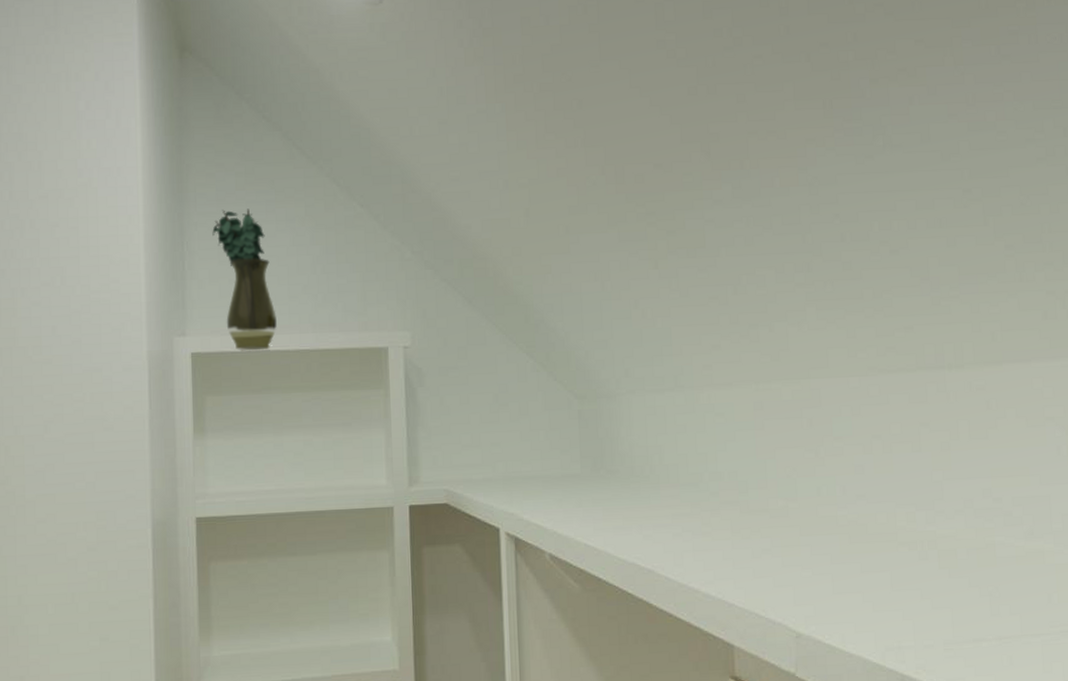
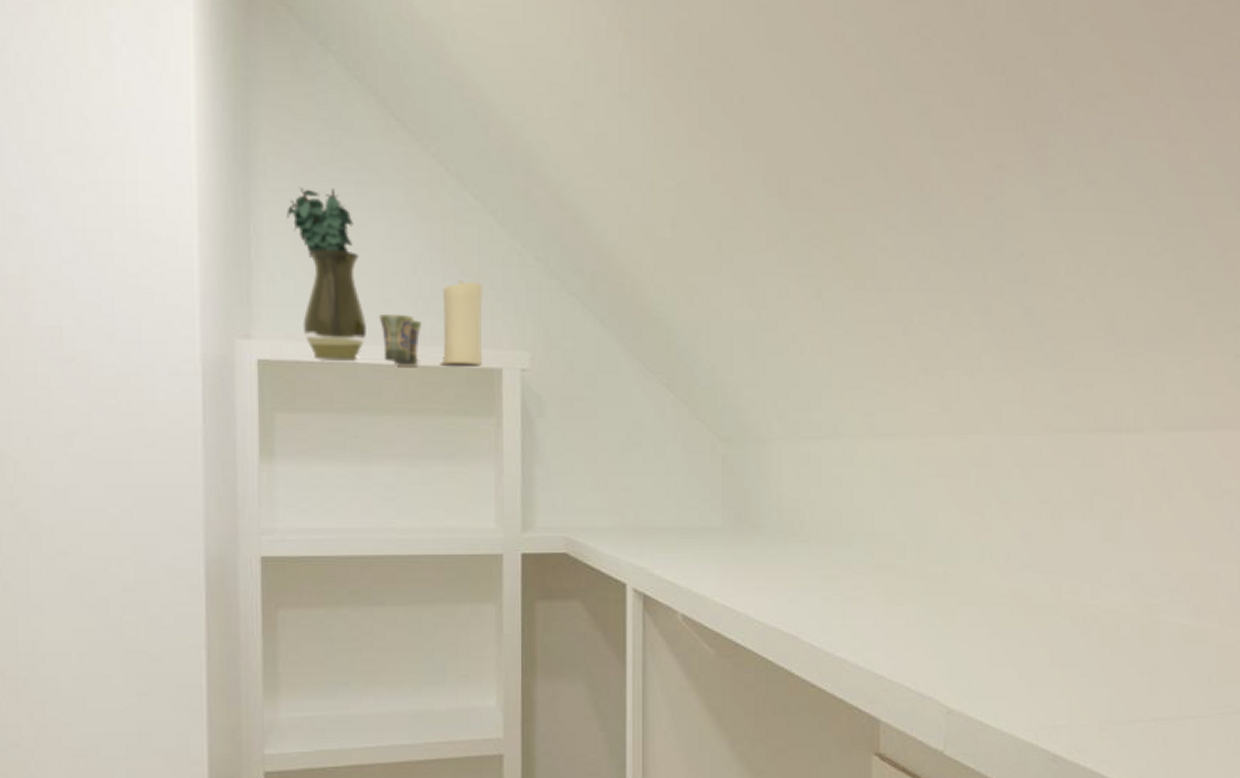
cup: none [286,307,322,350] -> present [378,313,423,365]
candle: none [337,275,371,349] -> present [440,280,483,368]

